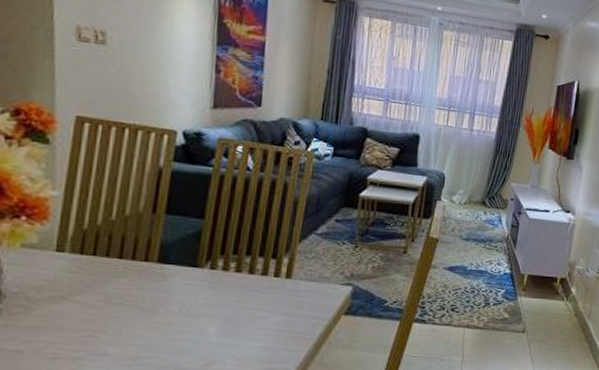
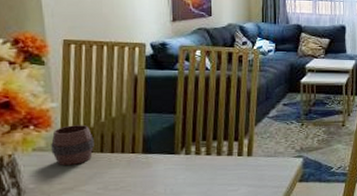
cup: none [44,220,100,269] -> present [51,125,94,165]

